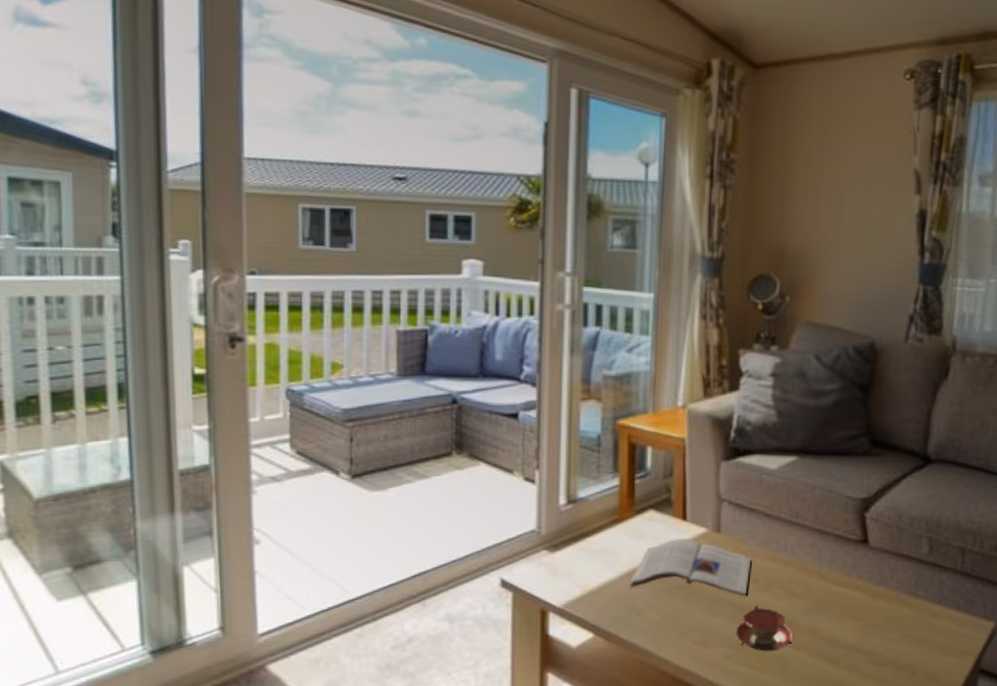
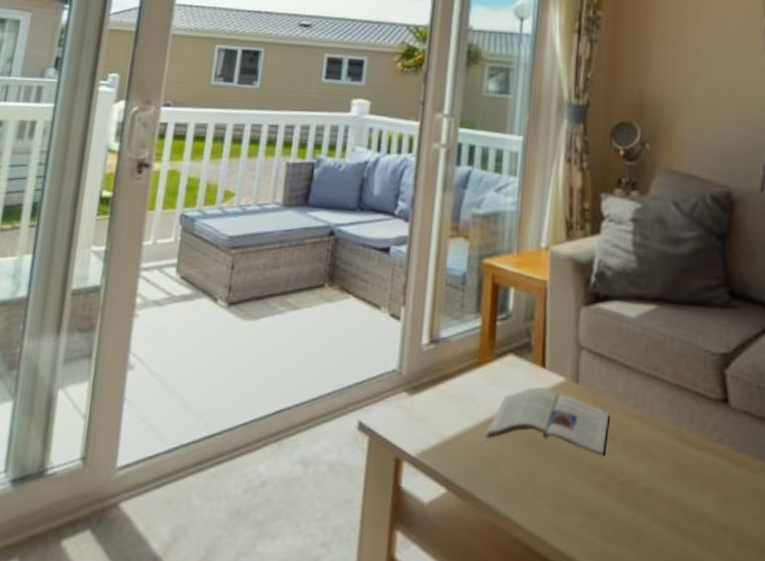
teacup: present [735,605,794,652] -> none [591,466,652,522]

